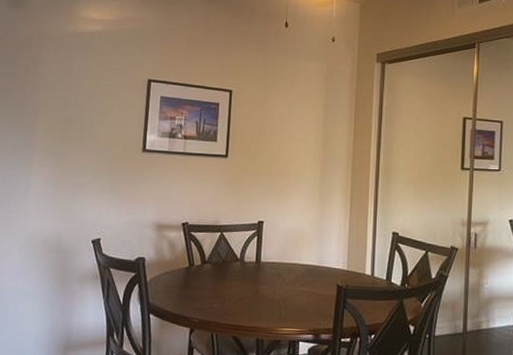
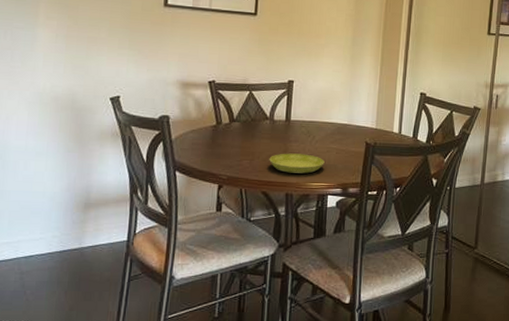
saucer: none [240,296,295,318] -> present [269,153,325,174]

